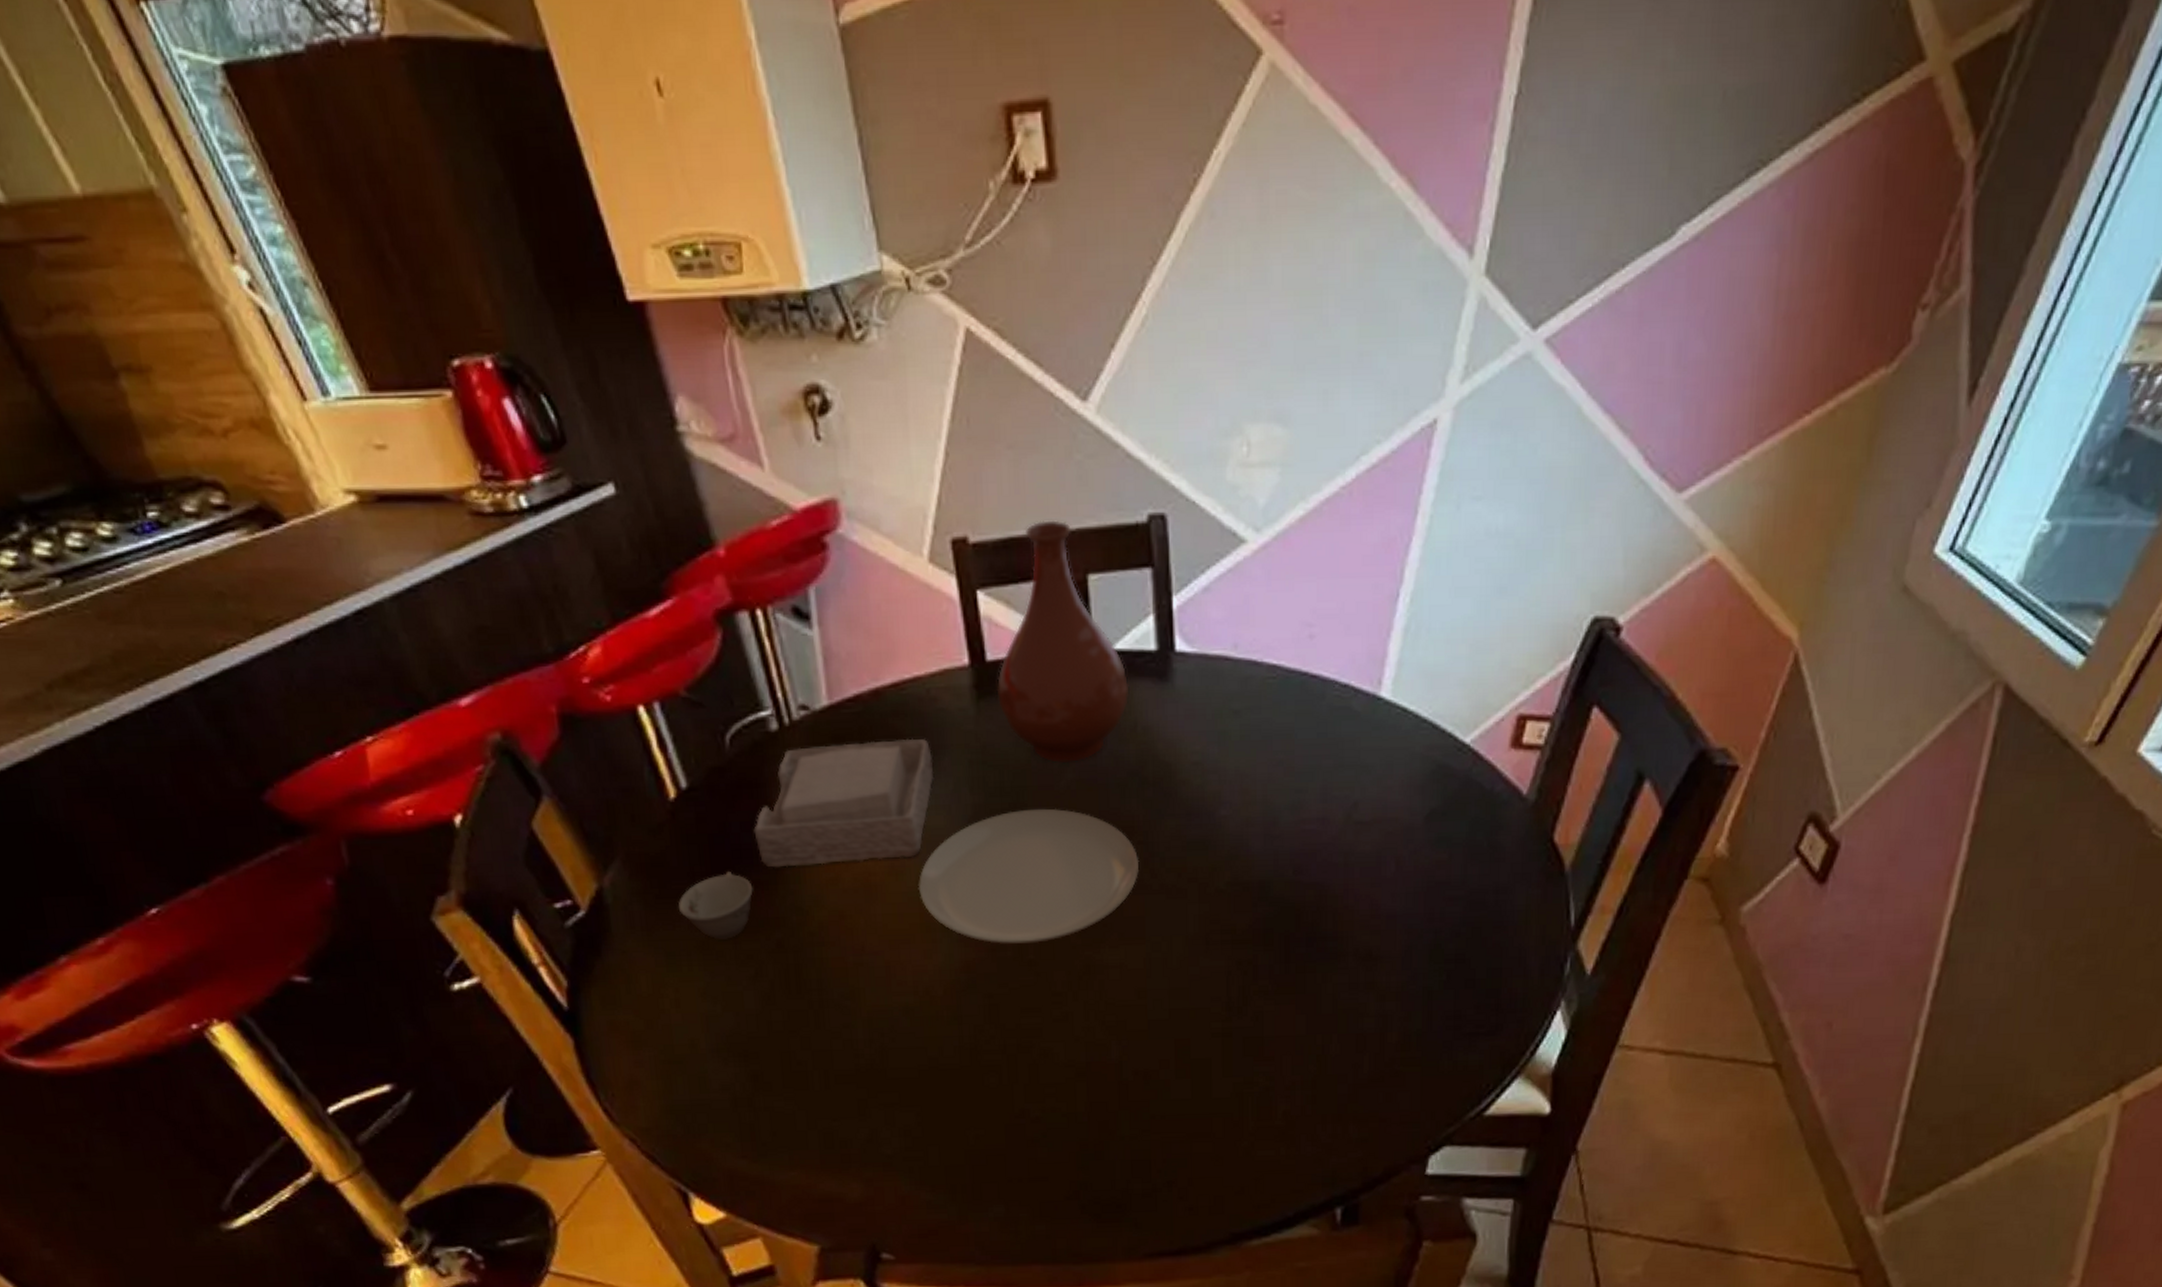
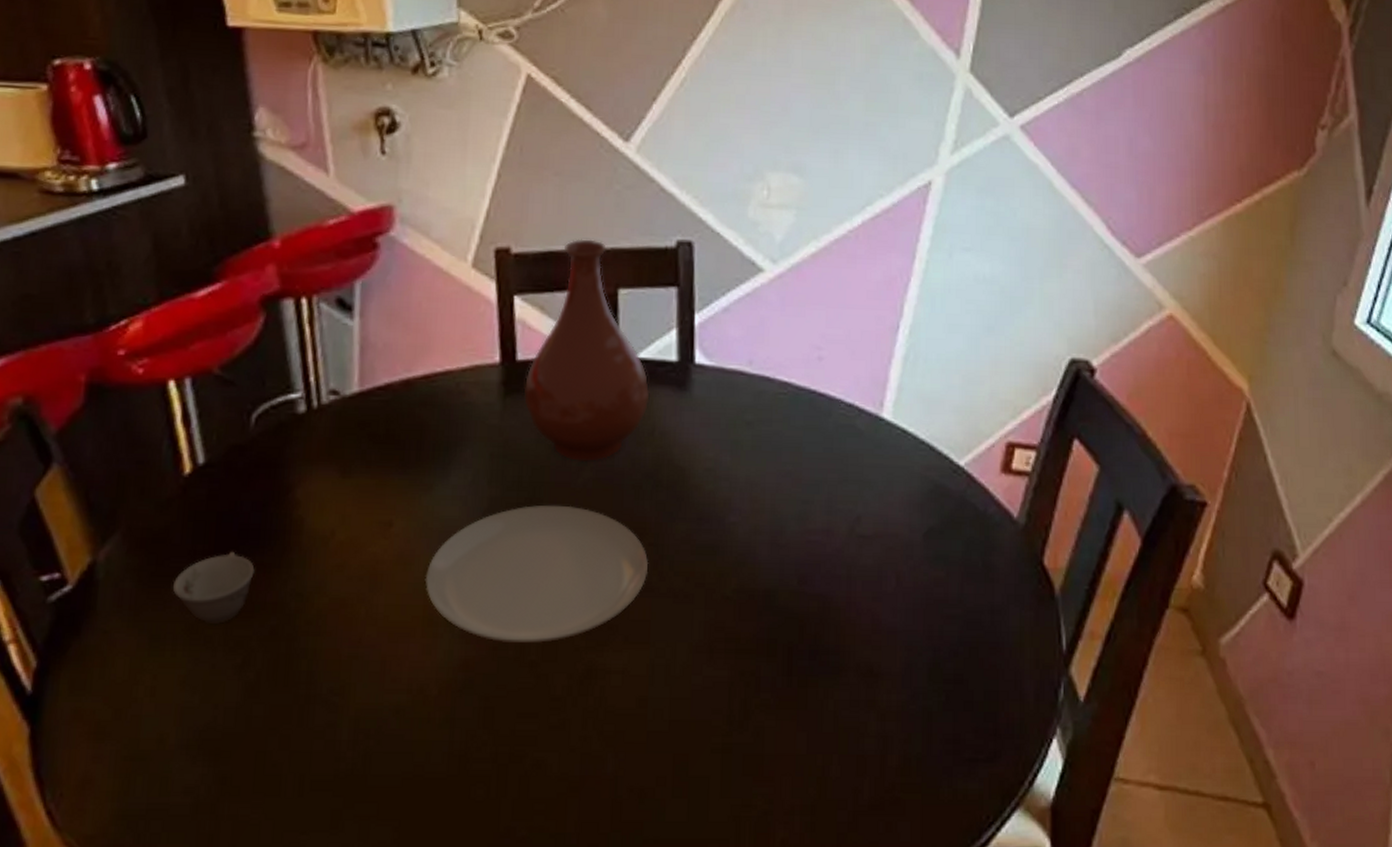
napkin holder: present [753,738,935,868] -> none [265,428,455,551]

